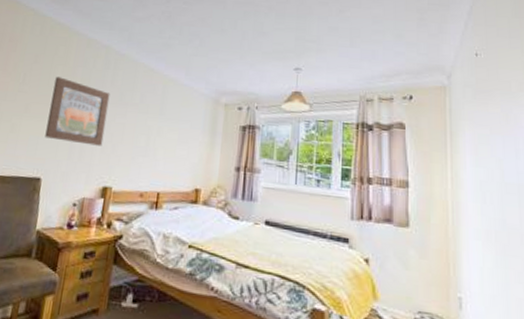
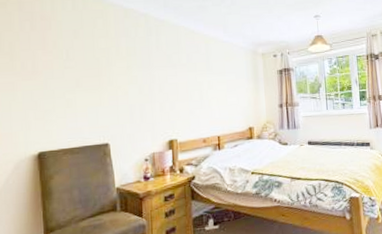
wall art: present [45,77,110,146] -> none [100,49,161,108]

